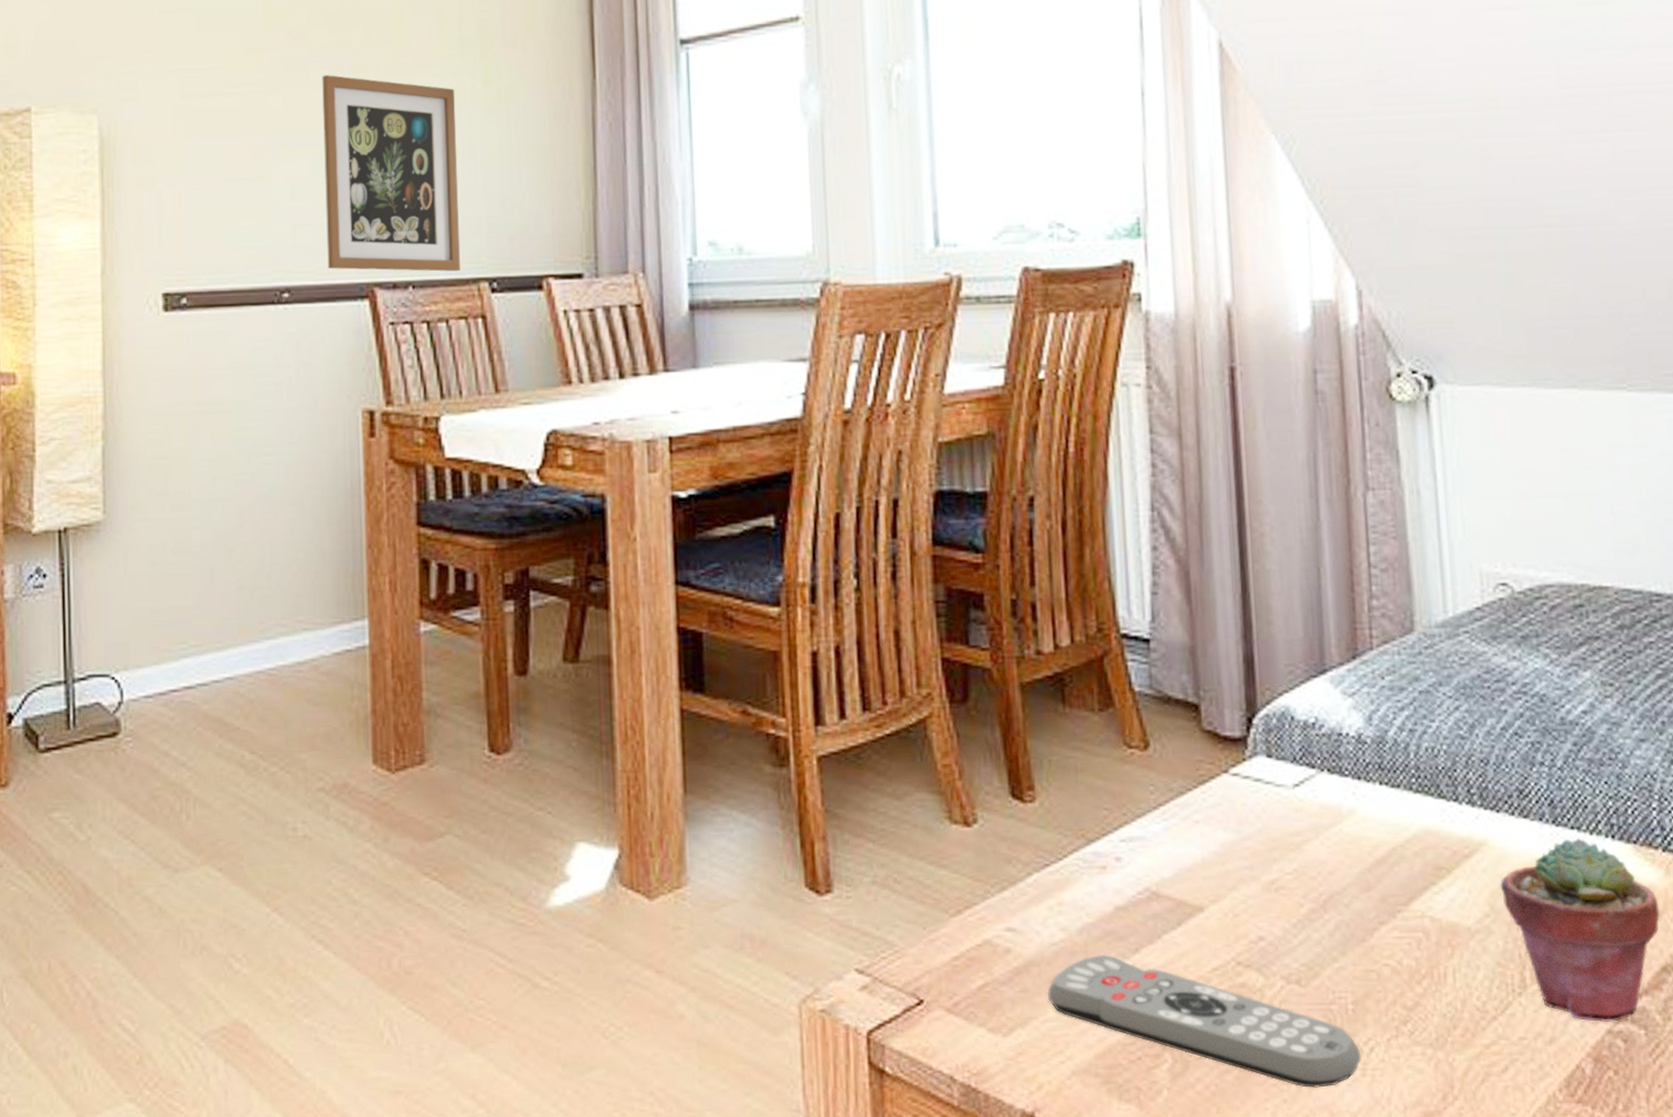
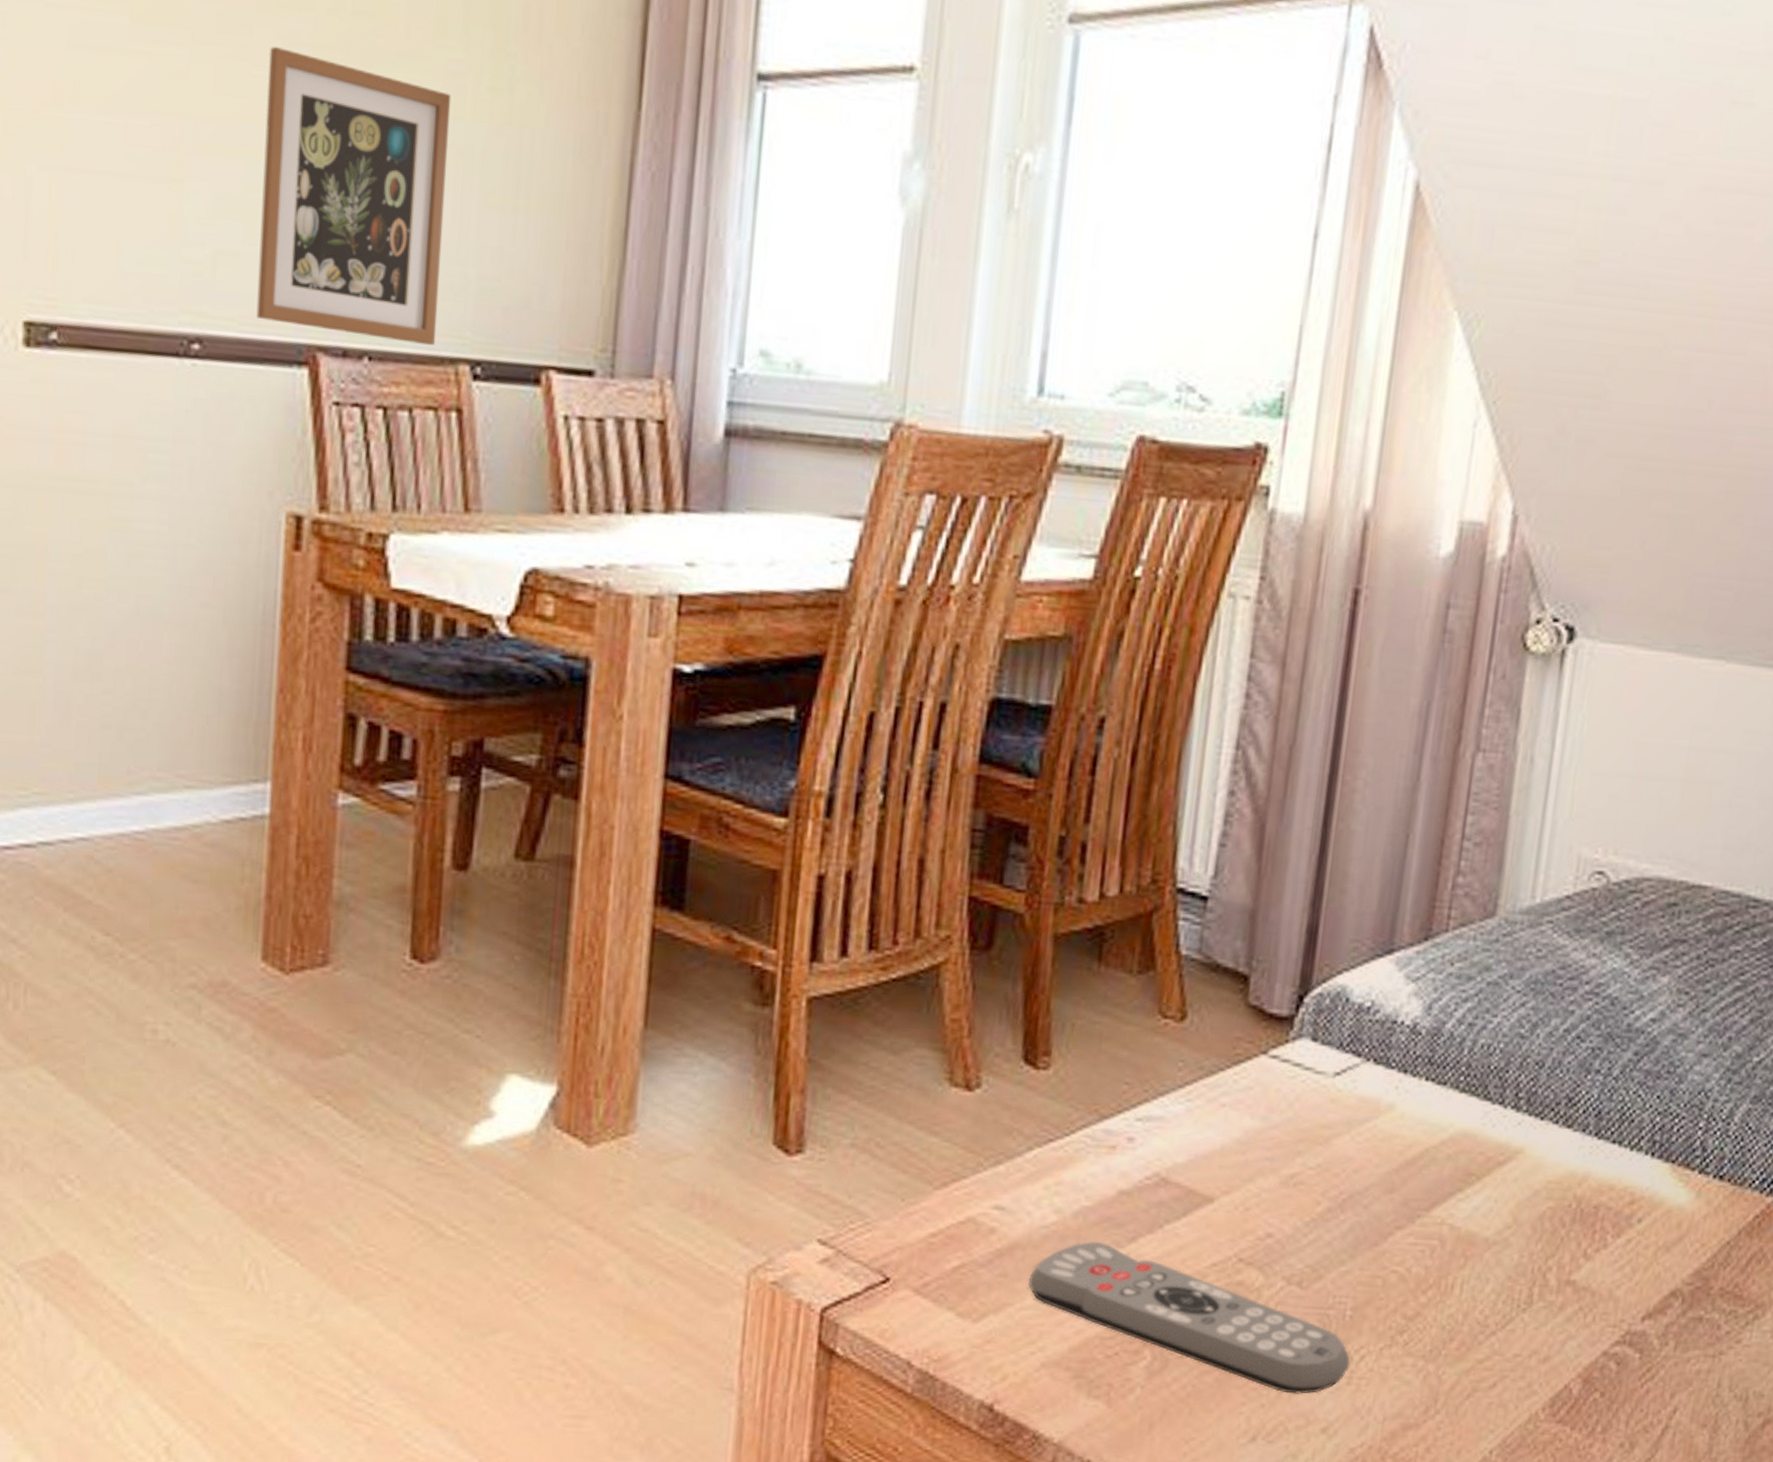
potted succulent: present [1500,838,1660,1023] -> none [1528,1152,1683,1345]

